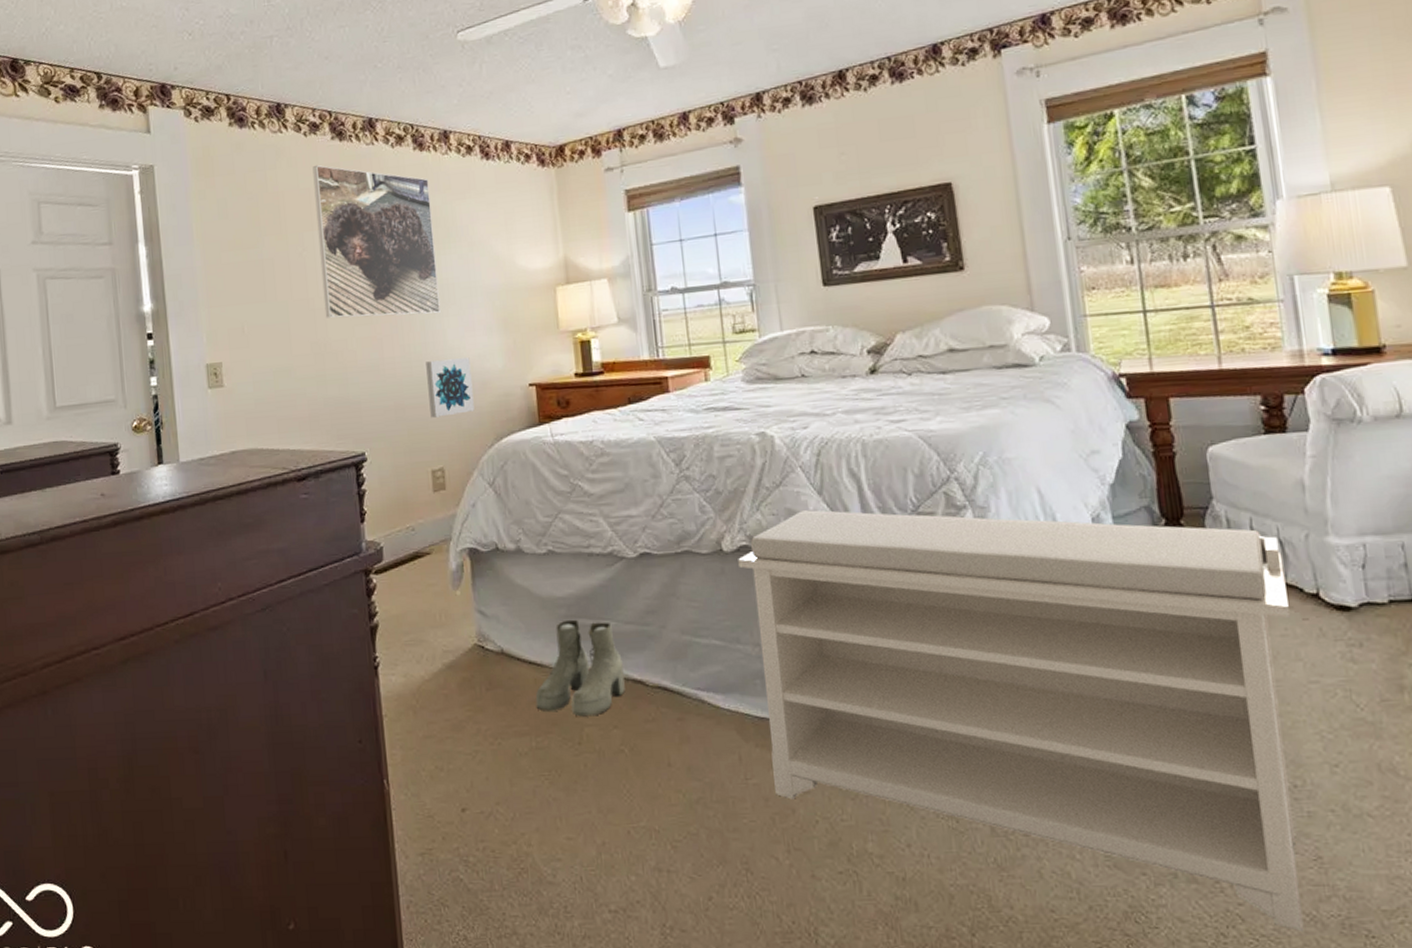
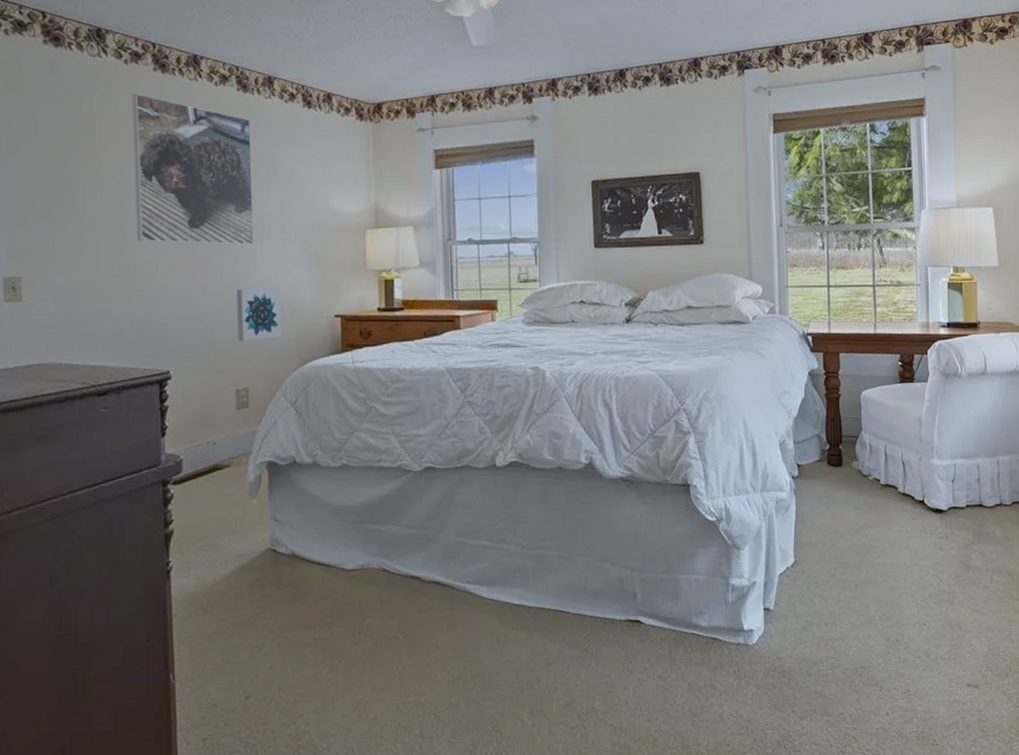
boots: present [535,619,625,717] -> none [321,524,404,610]
bench: present [738,510,1304,931] -> none [508,432,905,745]

